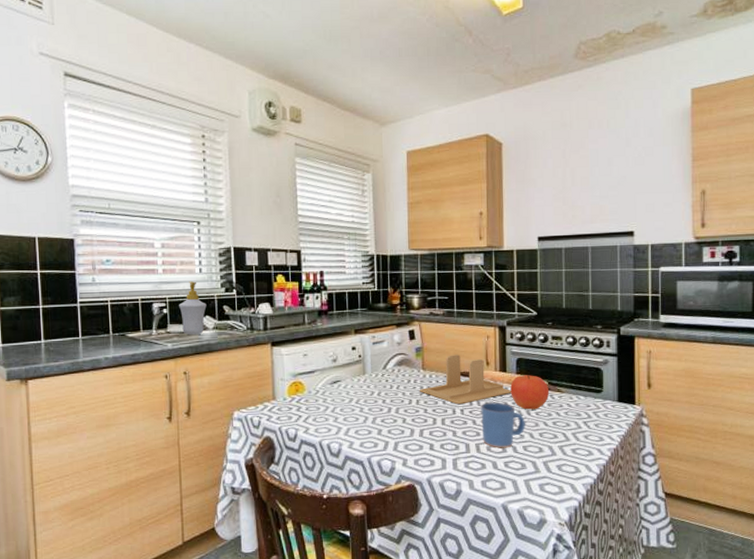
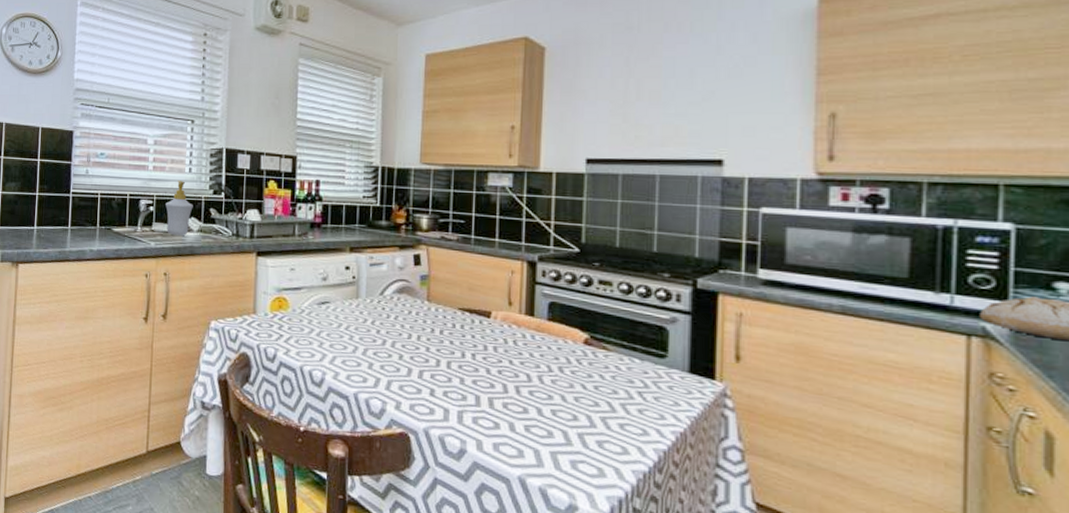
napkin holder: present [419,354,512,405] -> none [421,288,540,348]
mug: present [481,402,525,448] -> none [497,350,556,409]
fruit: present [510,375,550,410] -> none [538,322,592,367]

